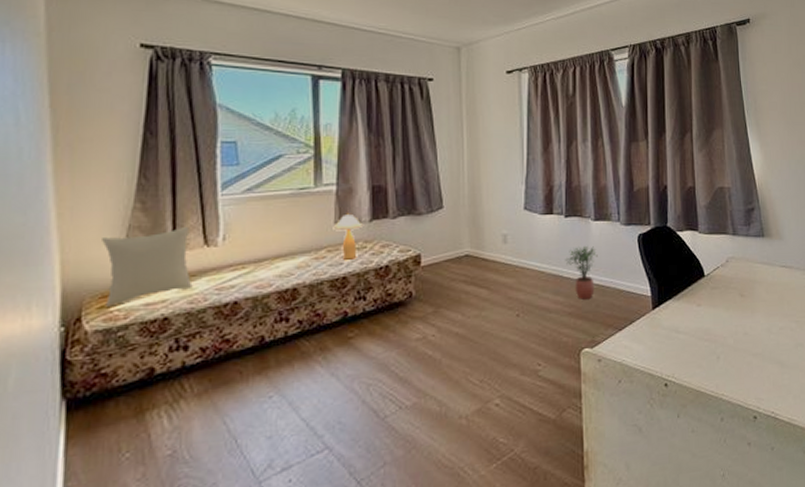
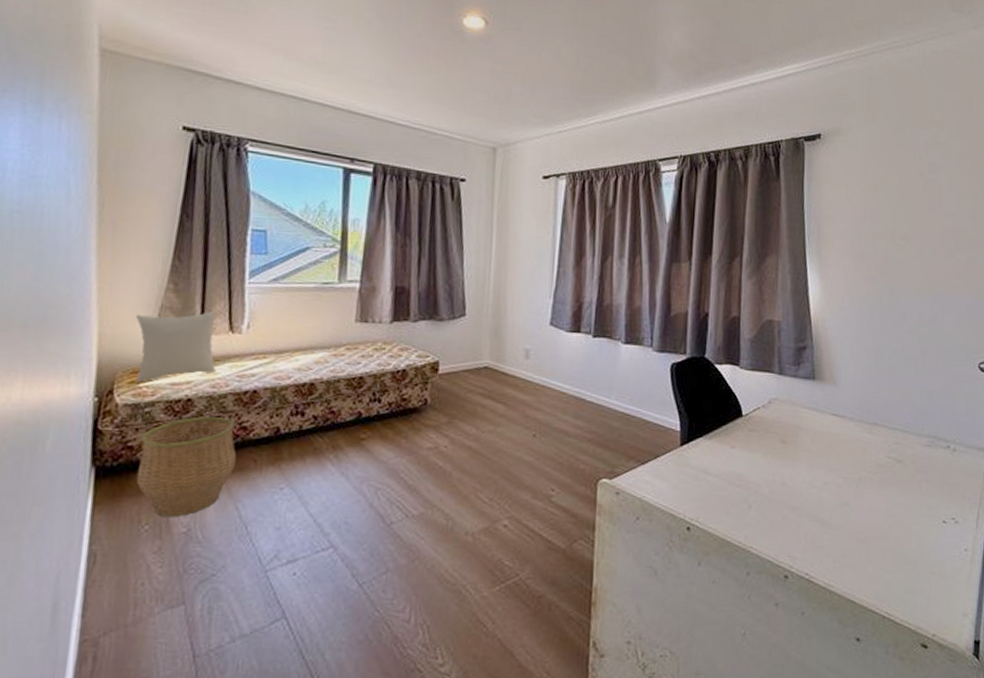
basket: none [112,330,221,442] -> present [136,416,237,518]
table lamp: present [334,212,363,260] -> none [355,311,383,360]
potted plant: present [565,245,597,300] -> none [589,369,624,427]

